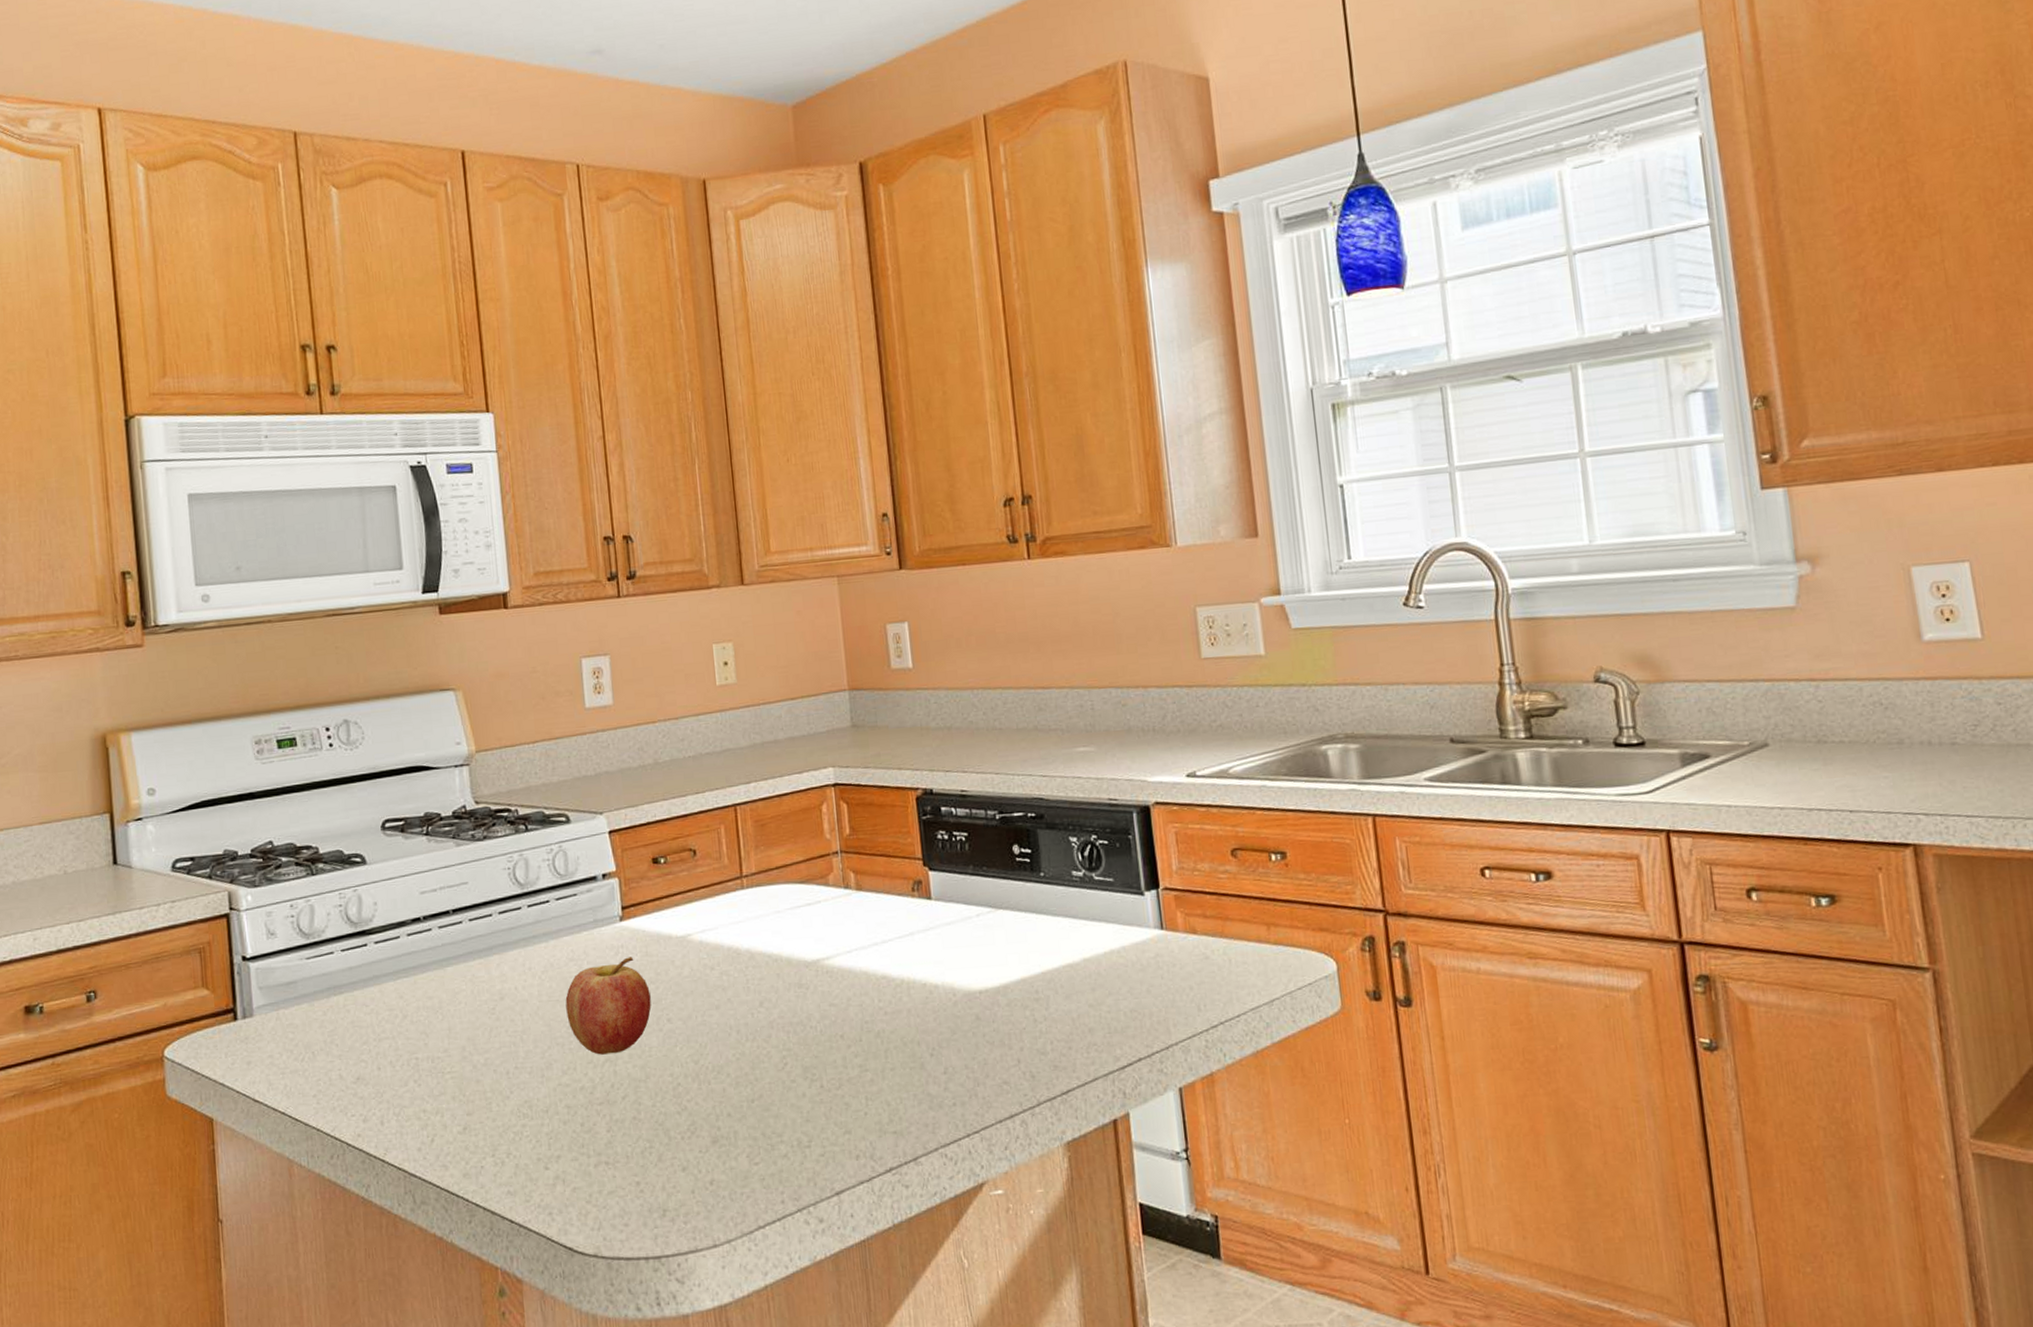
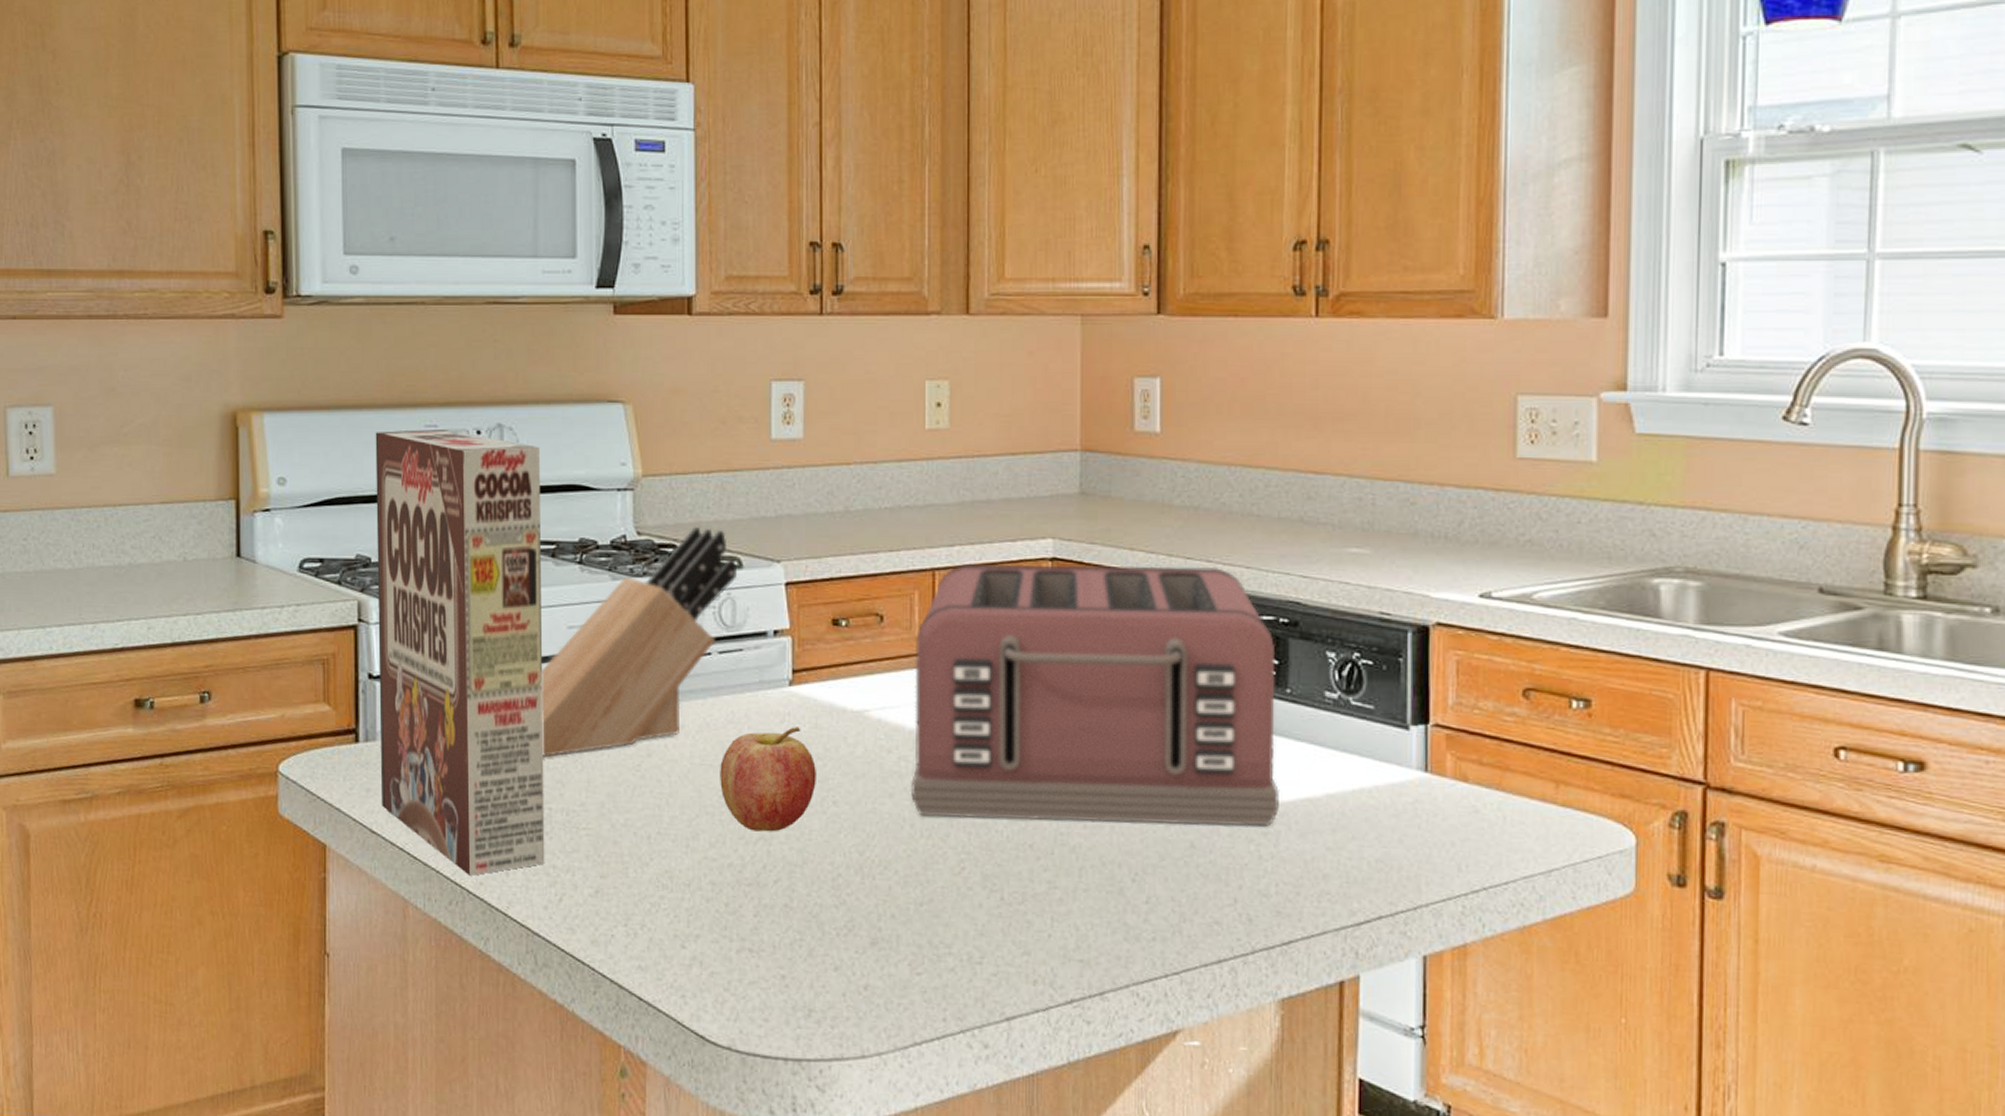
cereal box: none [234,730,416,1129] -> present [375,429,545,876]
knife block: none [400,790,567,1013] -> present [542,526,738,758]
toaster: none [726,775,1046,1022] -> present [910,563,1279,827]

